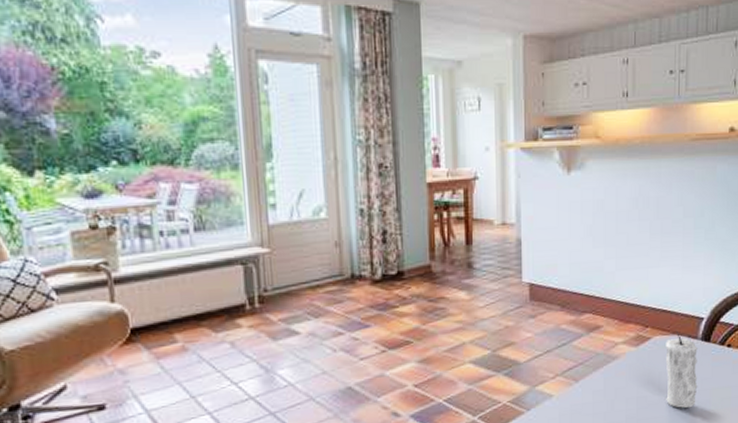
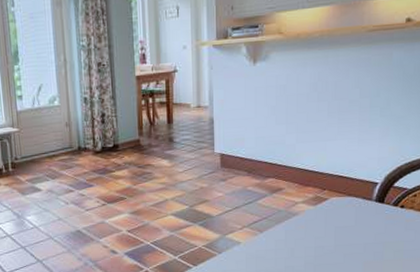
candle: present [665,330,698,408] -> none [341,193,372,257]

